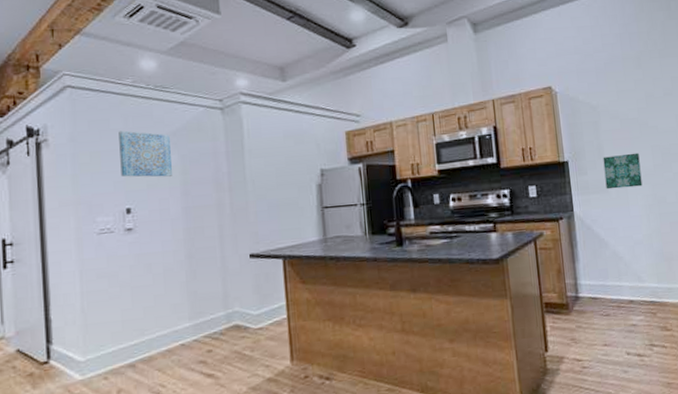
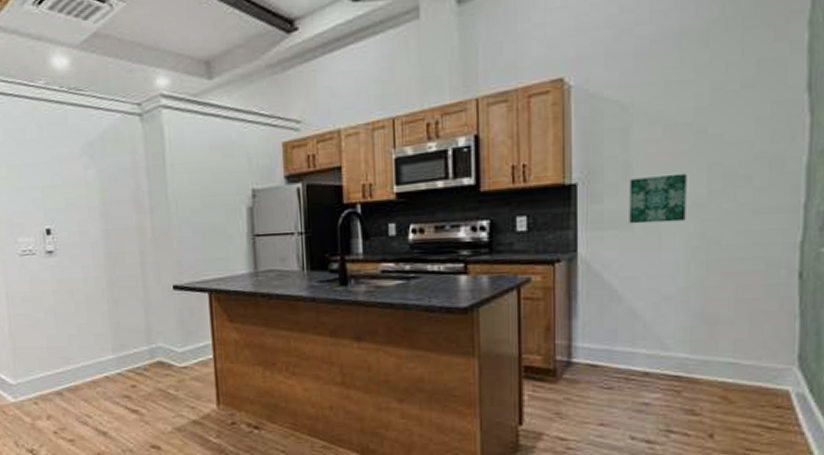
wall art: present [119,130,172,177] -> none [34,141,90,195]

